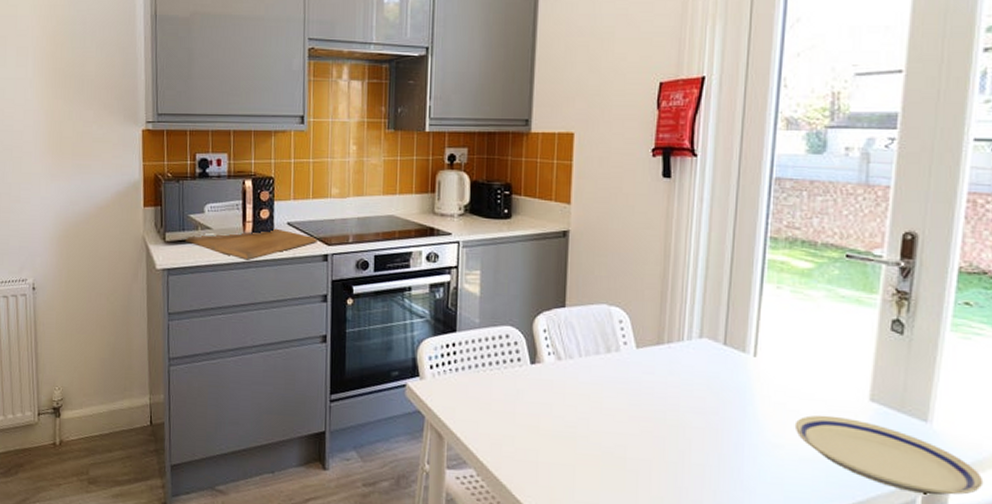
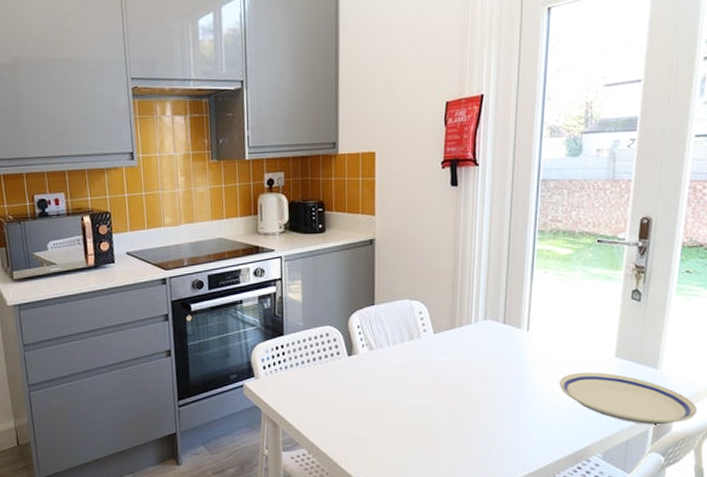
chopping board: present [184,227,317,262] -> none [31,257,155,291]

